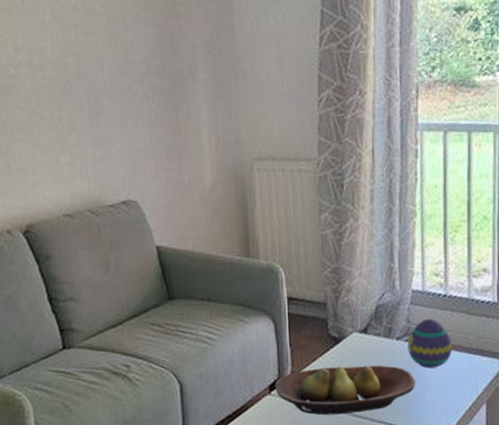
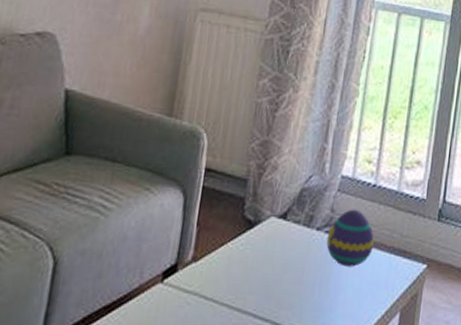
fruit bowl: present [274,365,416,415] -> none [168,255,330,314]

